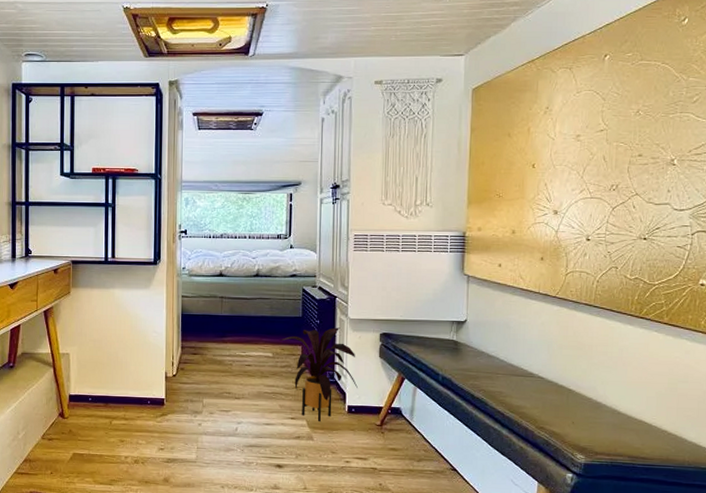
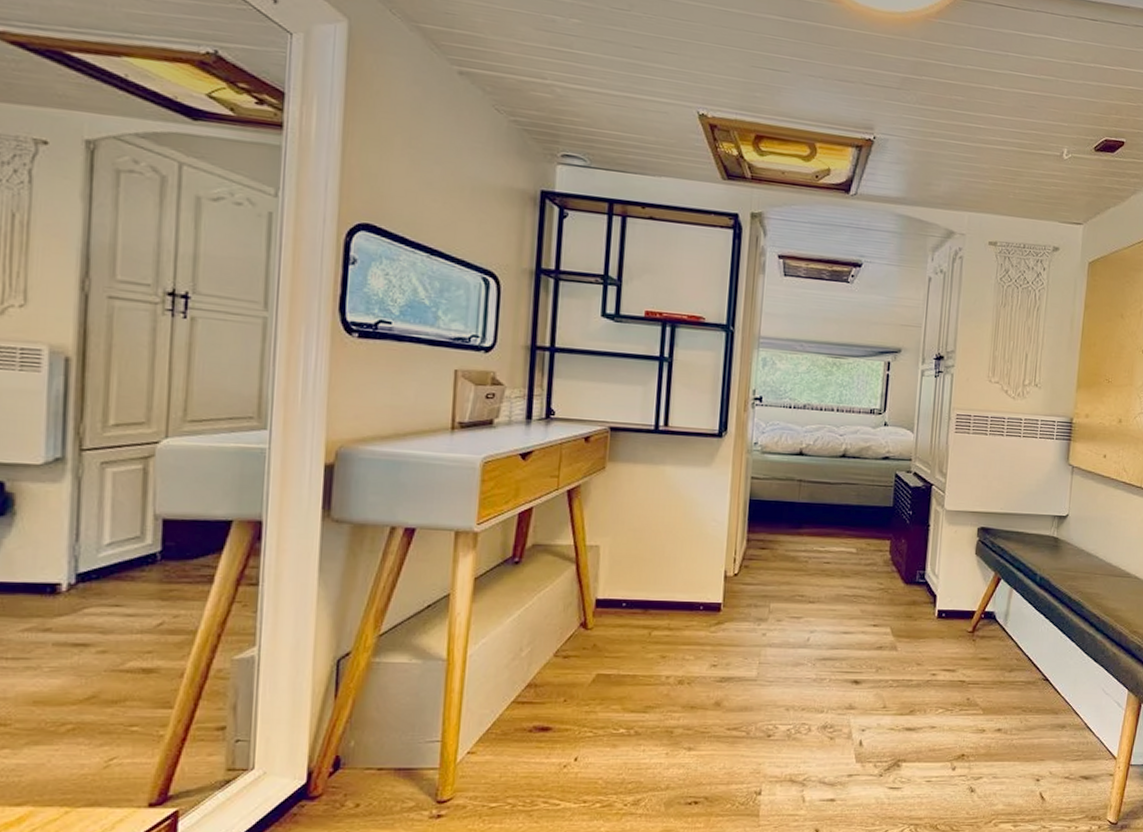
house plant: present [279,327,358,422] -> none [865,520,950,630]

